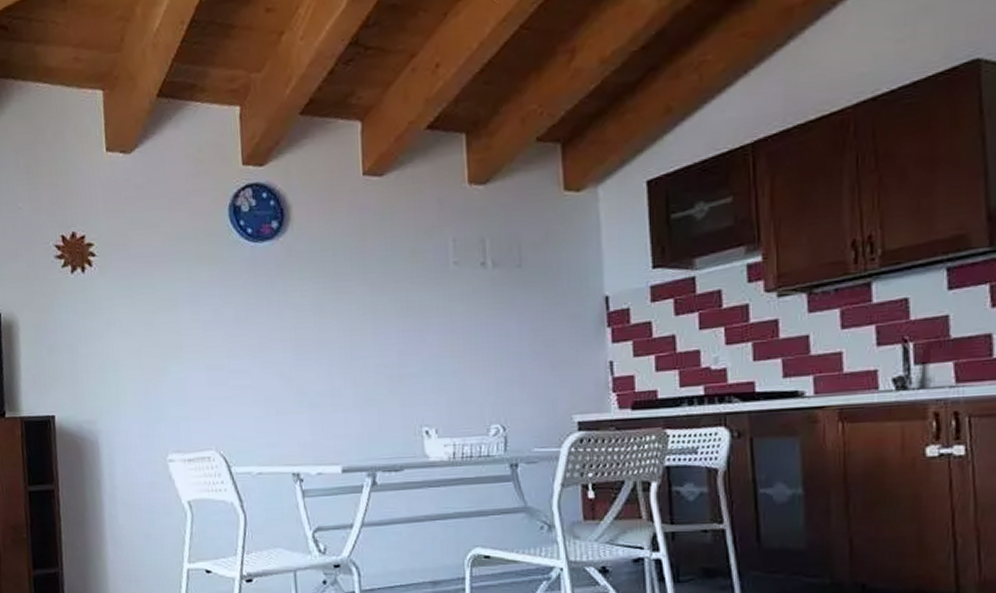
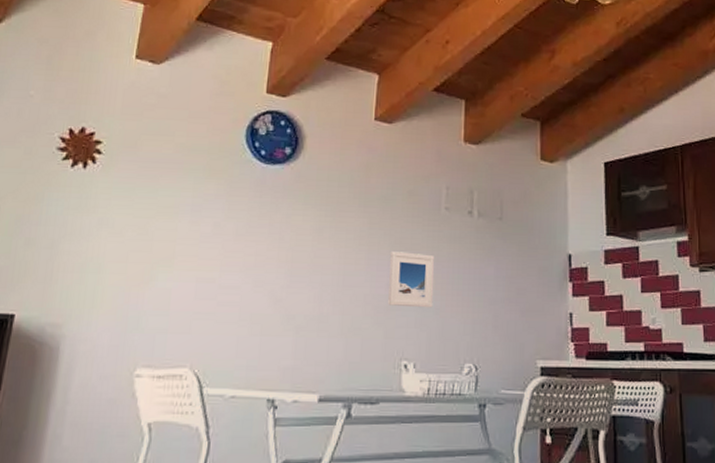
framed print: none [398,315,450,374] -> present [388,251,434,308]

